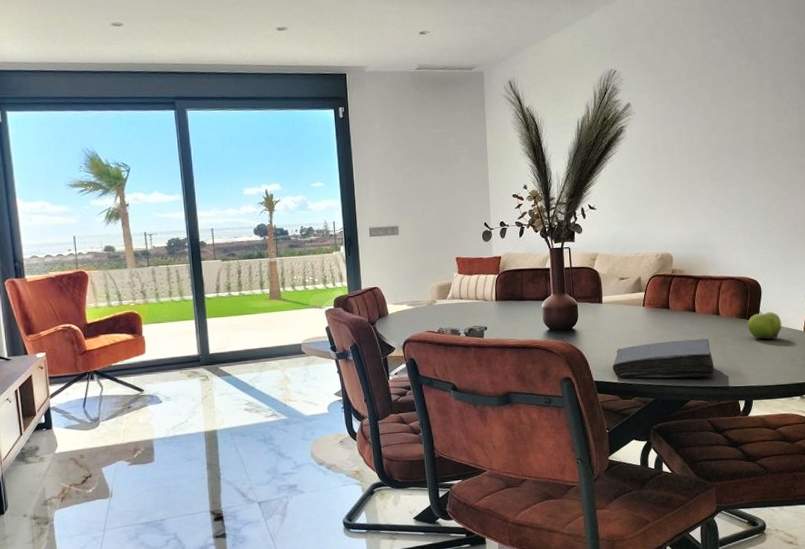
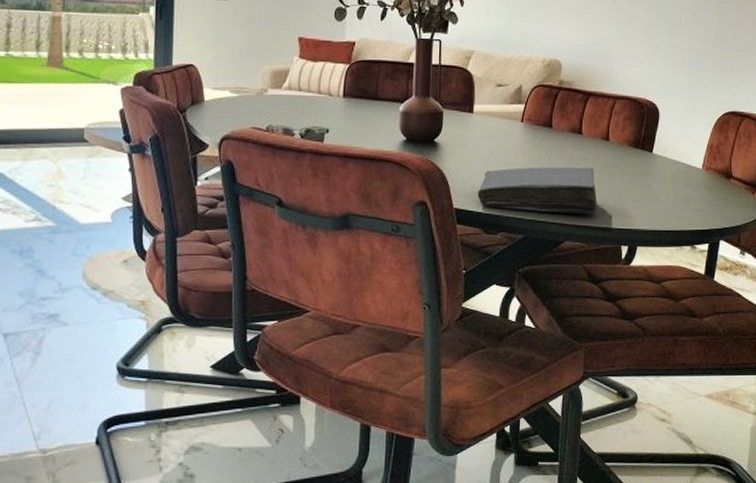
fruit: present [748,310,782,340] -> none [640,140,679,176]

